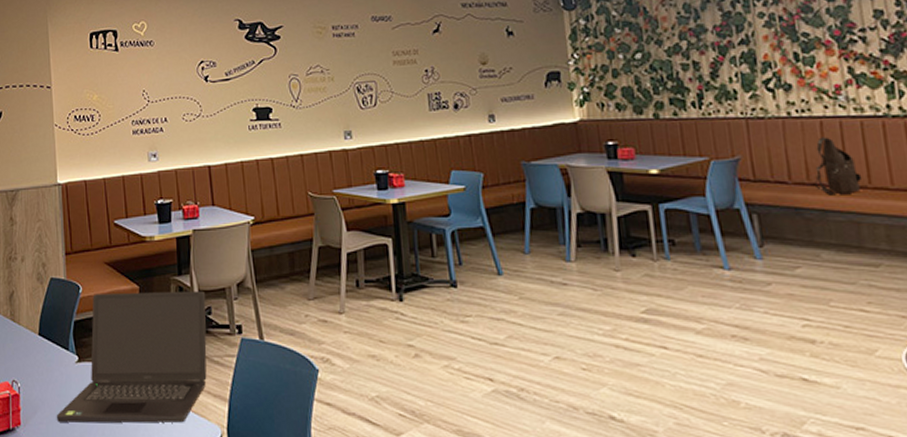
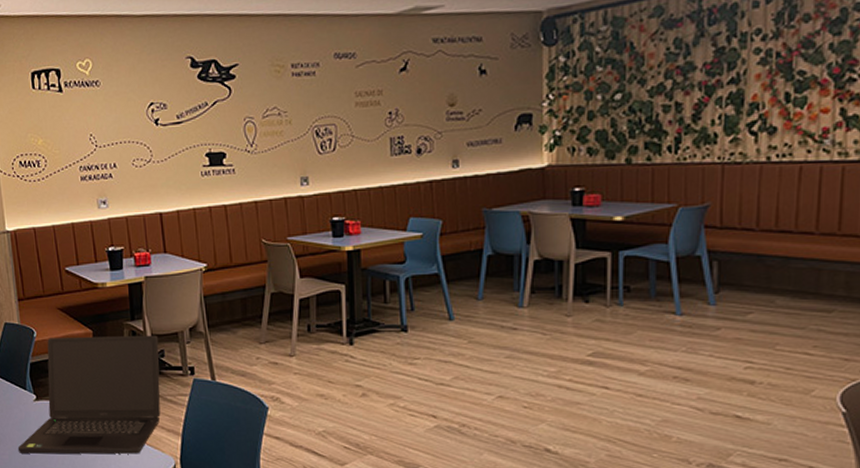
shoulder bag: present [814,137,863,196] -> none [781,182,833,243]

